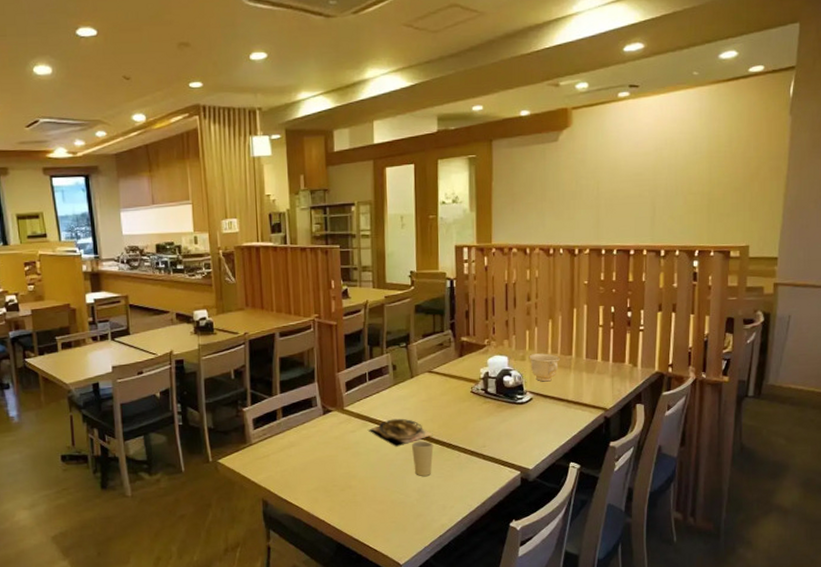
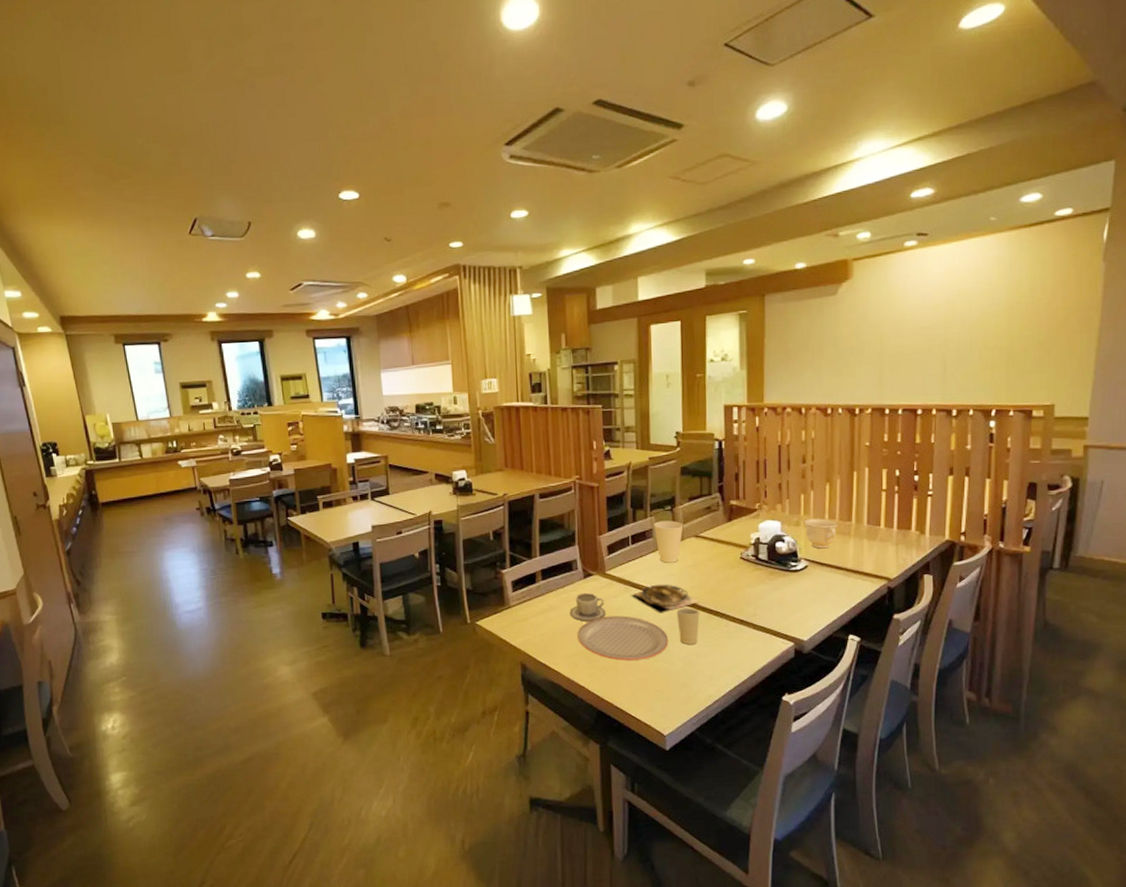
cup: none [309,428,344,457] -> present [569,592,606,622]
plate: none [317,450,405,494] -> present [577,616,669,661]
cup: none [389,357,418,398] -> present [653,520,684,563]

